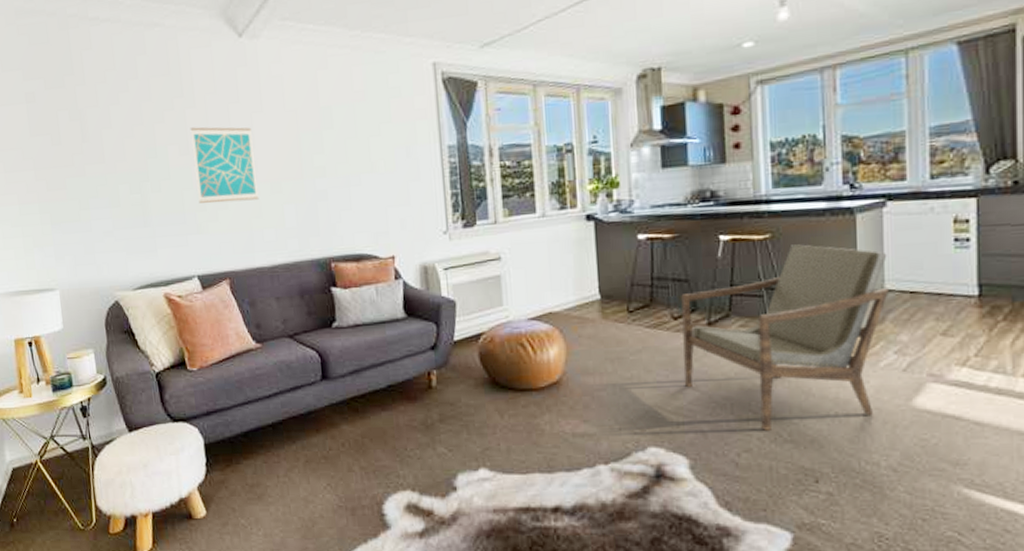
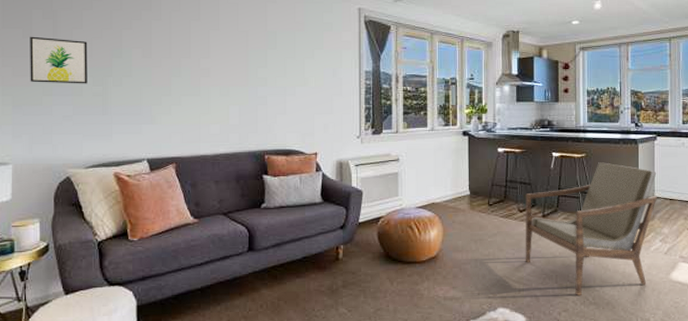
wall art: none [59,142,125,196] -> present [30,36,88,84]
wall art: present [190,127,259,203] -> none [154,36,209,100]

